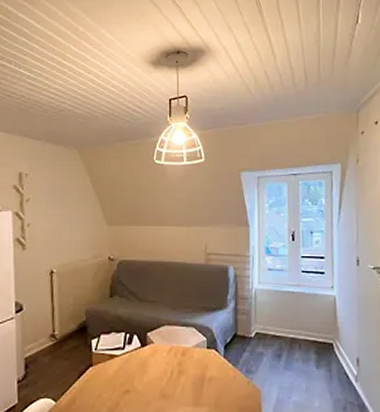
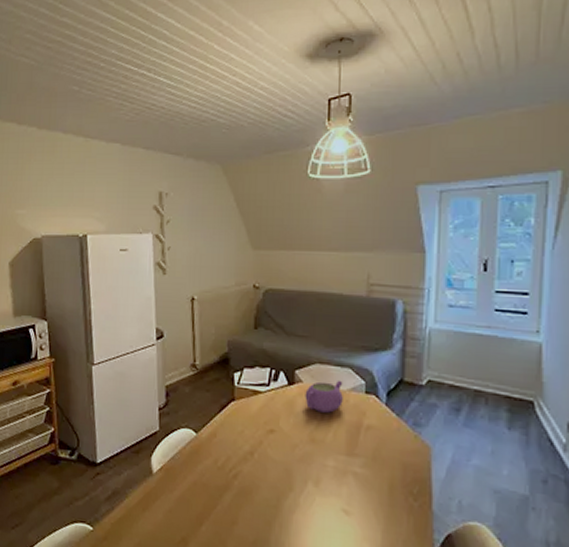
teapot: none [156,338,189,369] -> present [305,380,343,413]

